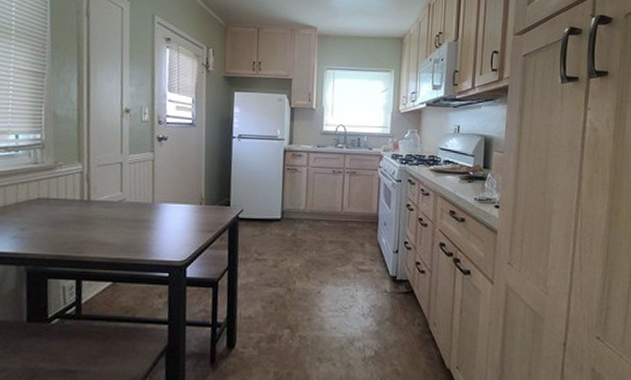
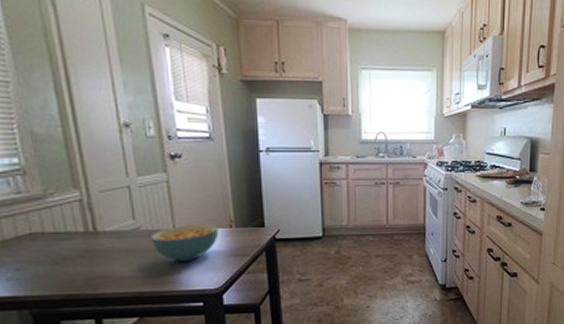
cereal bowl: none [132,200,191,233] -> present [150,224,219,261]

